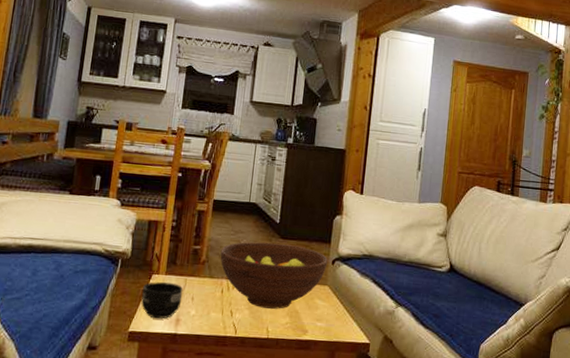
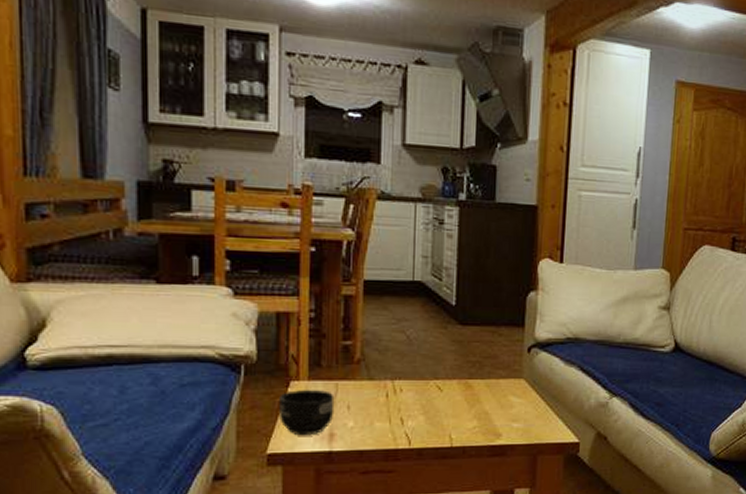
fruit bowl: present [220,241,328,309] -> none [380,330,522,411]

